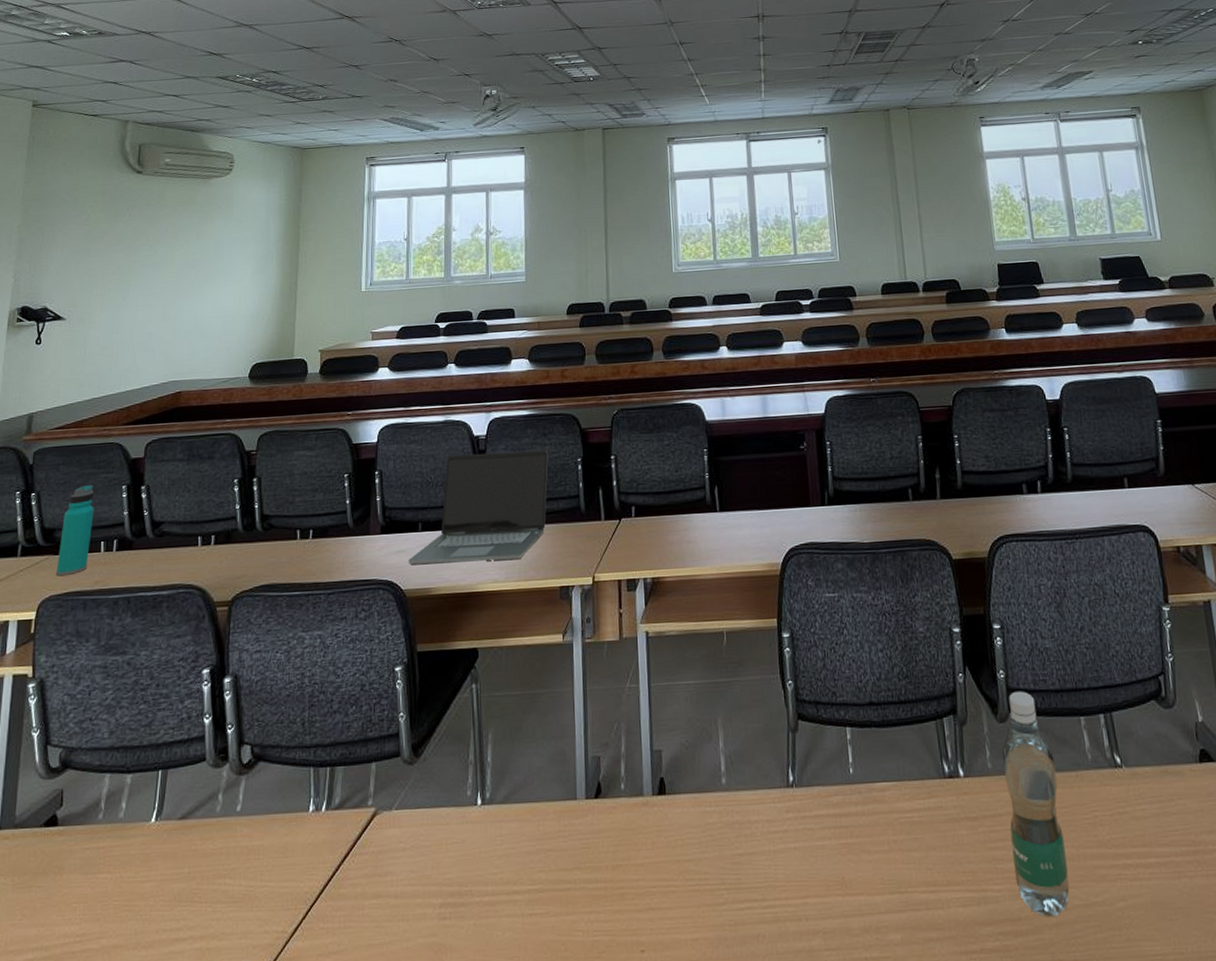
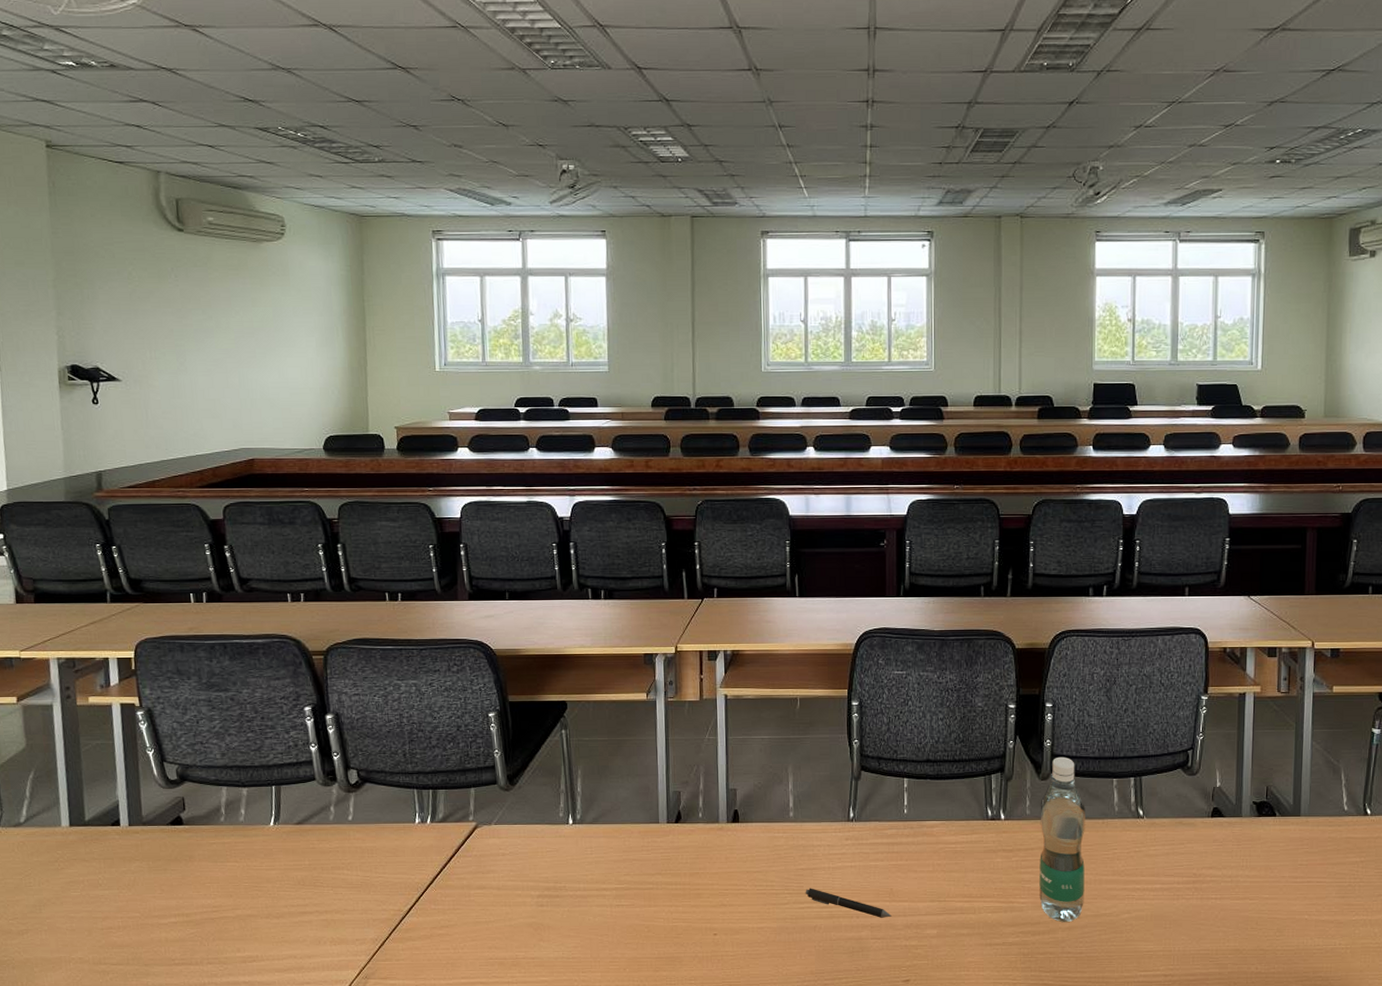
water bottle: present [56,484,94,577] -> none [148,541,180,622]
laptop: present [408,450,548,564] -> none [497,533,633,629]
pen: none [744,880,846,920] -> present [805,888,892,918]

